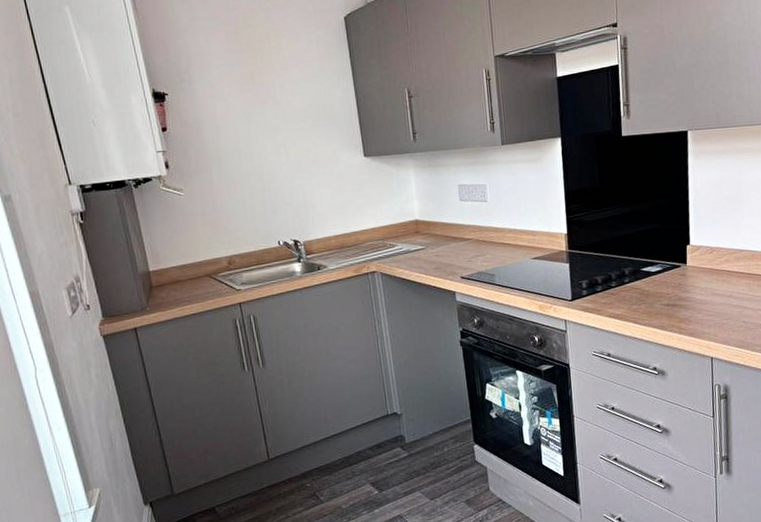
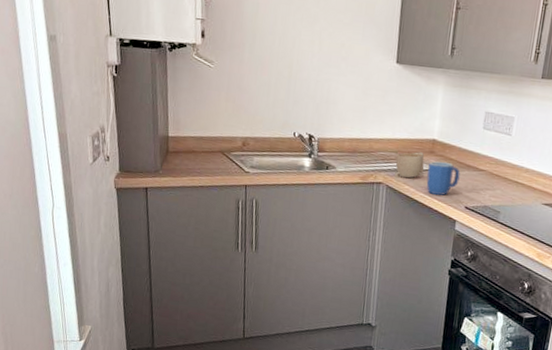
cup: none [383,234,414,261] -> present [395,152,425,178]
mug: none [417,239,449,273] -> present [426,161,460,196]

